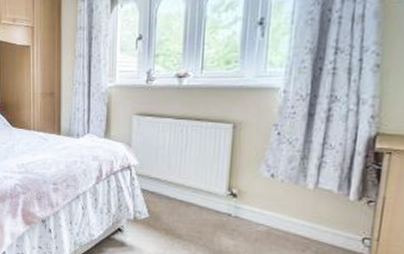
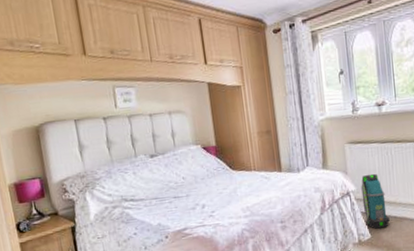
backpack: none [144,150,174,210] -> present [361,173,390,229]

